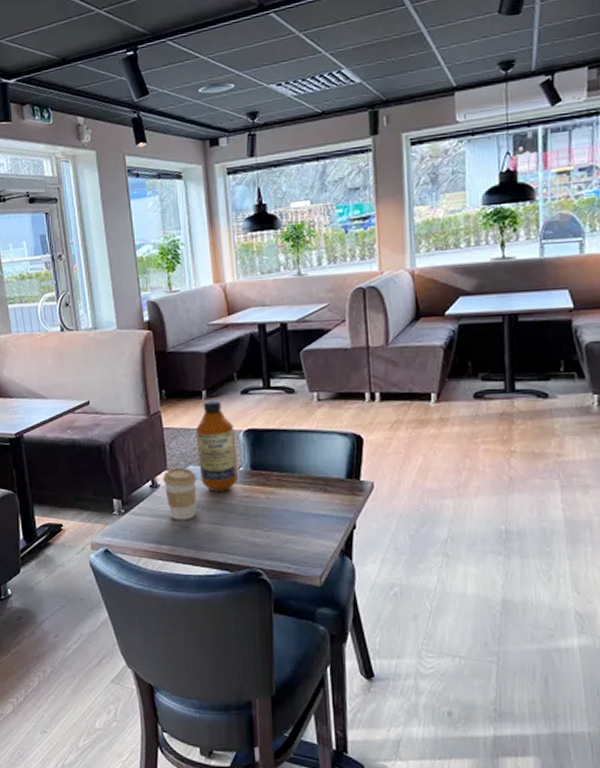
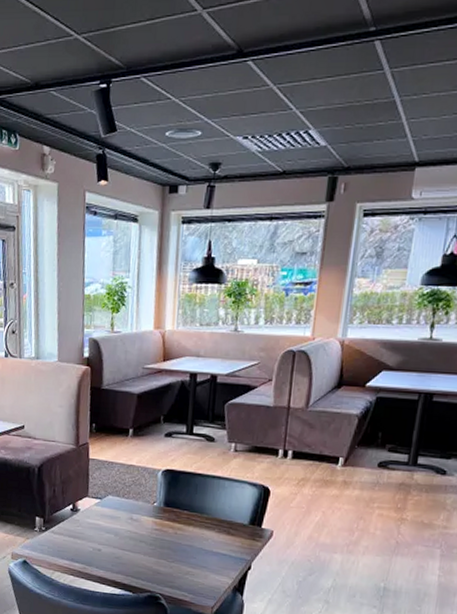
coffee cup: present [163,467,197,520] -> none [83,495,114,544]
bottle: present [196,399,238,493] -> none [117,437,154,523]

